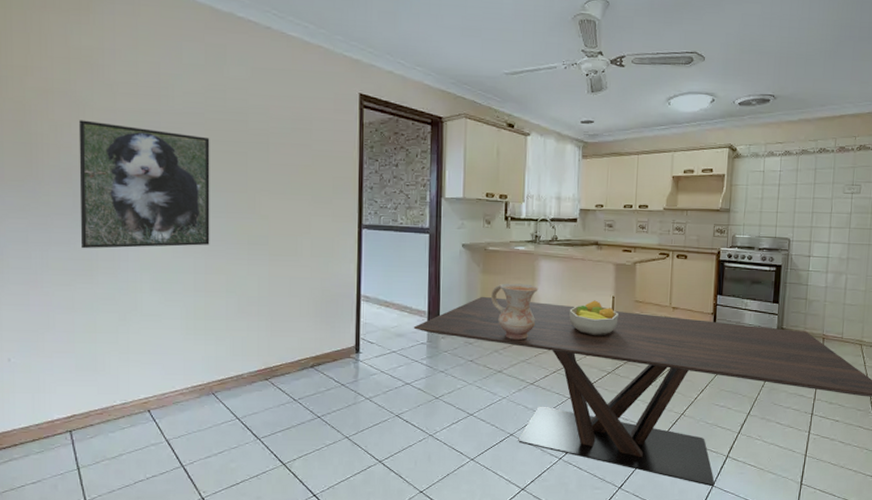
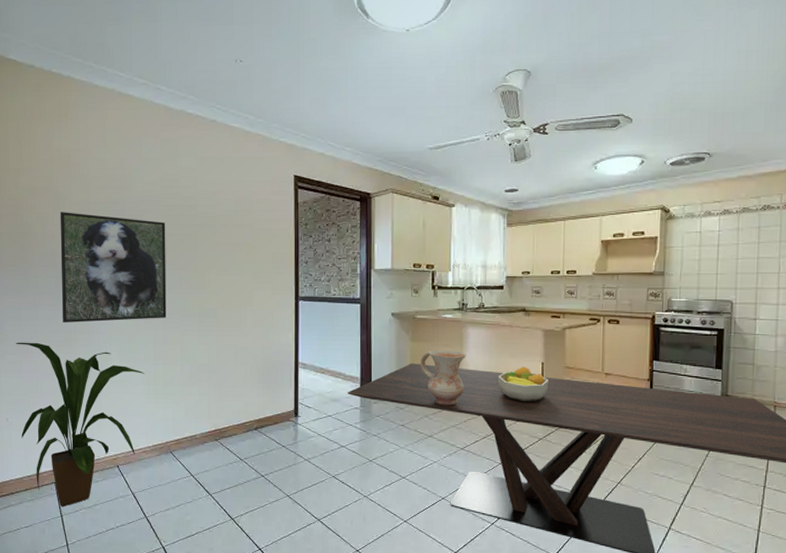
house plant: none [21,270,183,458] -> present [16,342,145,507]

